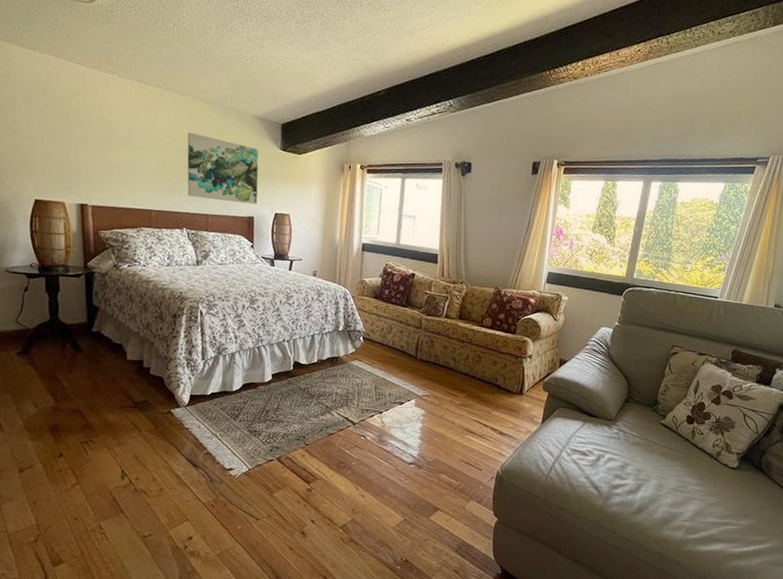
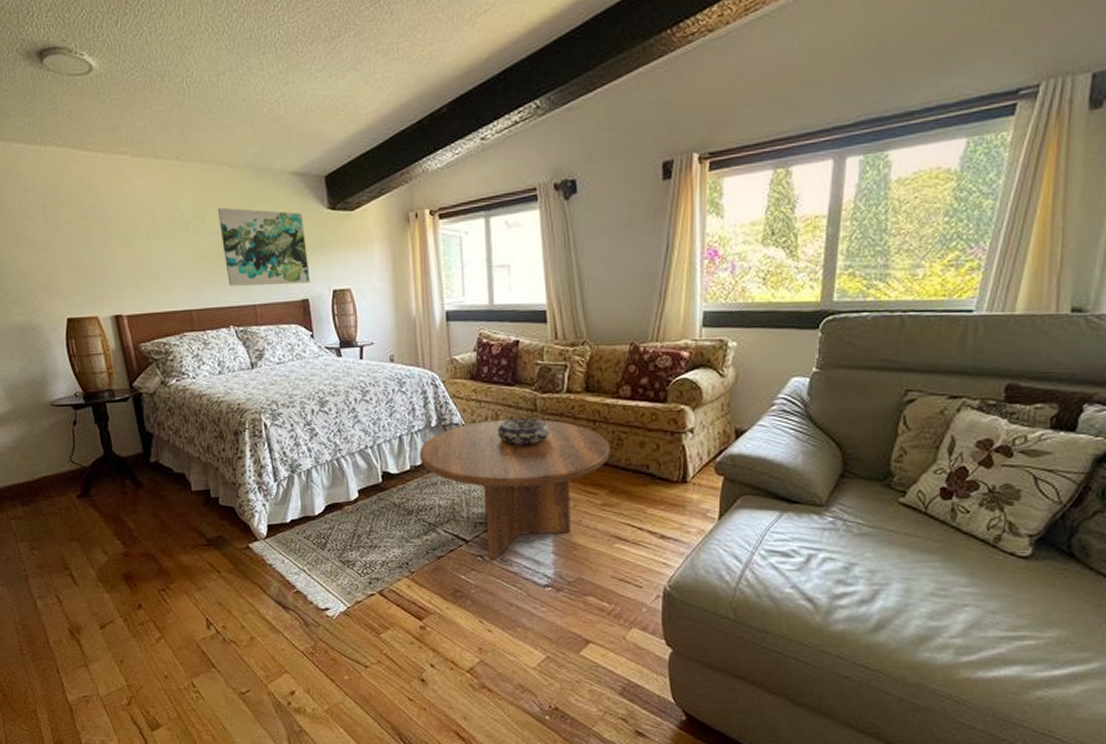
coffee table: none [326,331,472,440] -> present [419,419,610,560]
decorative bowl: none [389,331,429,354] -> present [497,417,550,446]

